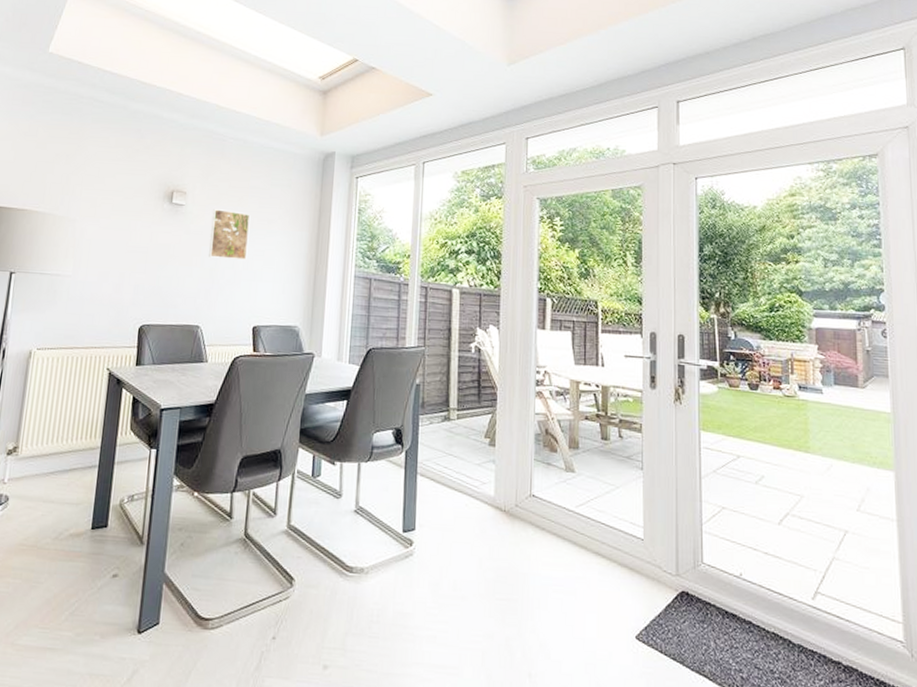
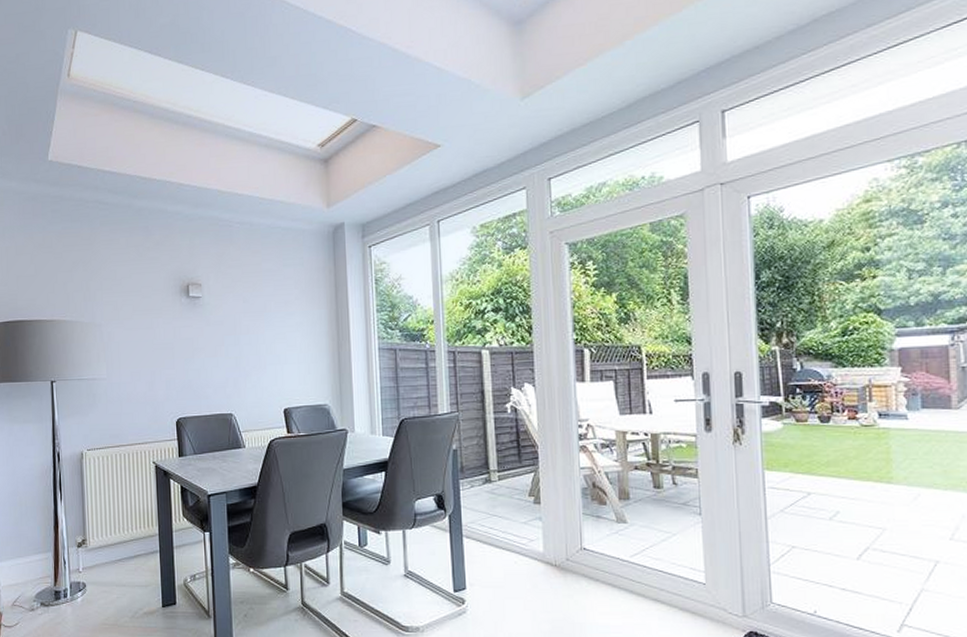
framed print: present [209,209,251,260] -> none [229,297,269,346]

